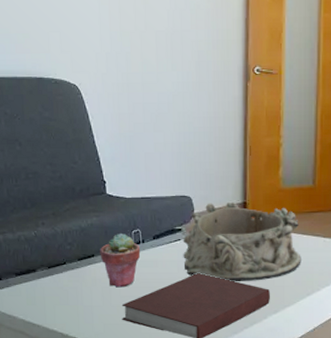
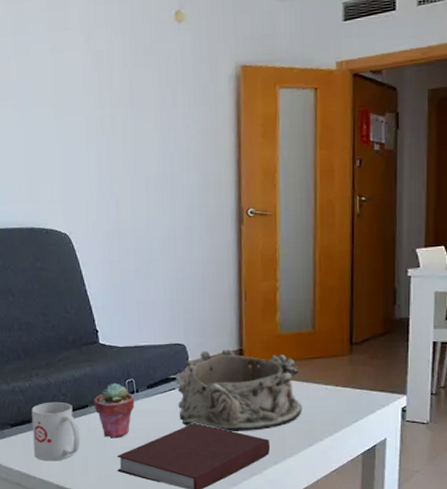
mug: none [37,251,86,310] -> present [31,401,81,461]

